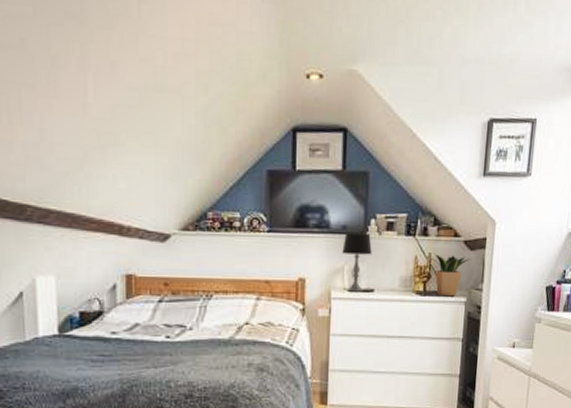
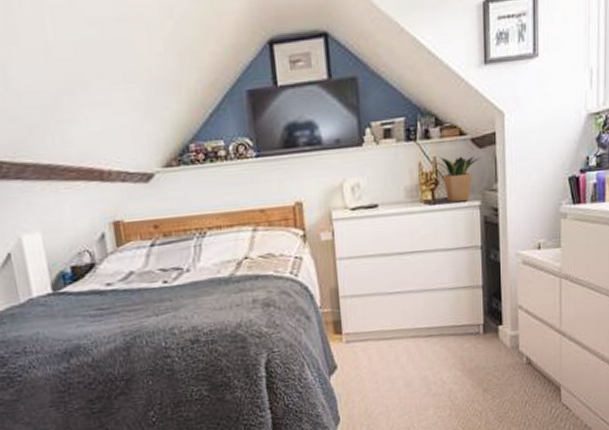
table lamp: present [342,233,372,292] -> none [338,144,371,211]

